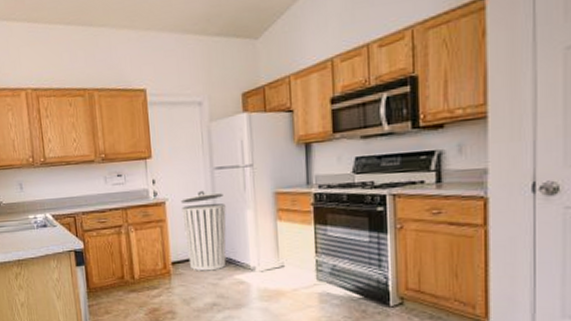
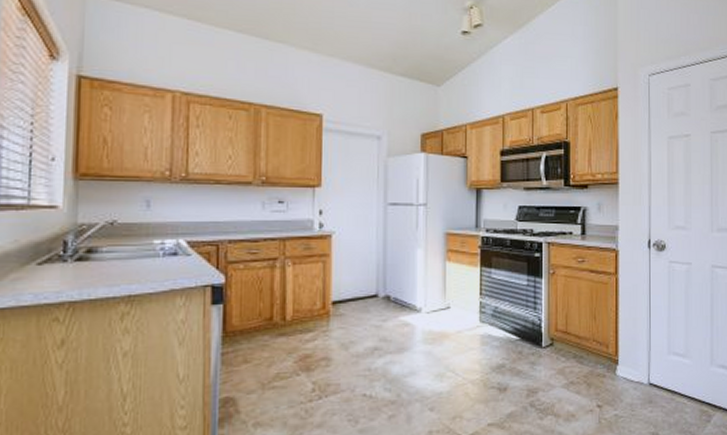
trash can: present [181,190,226,271] -> none [349,225,396,312]

